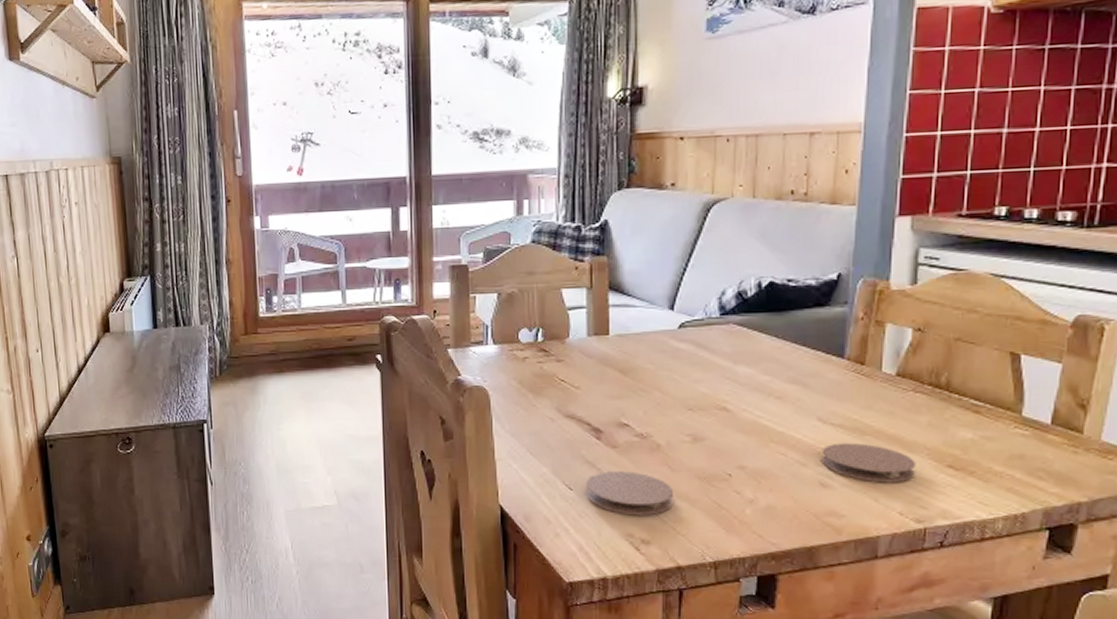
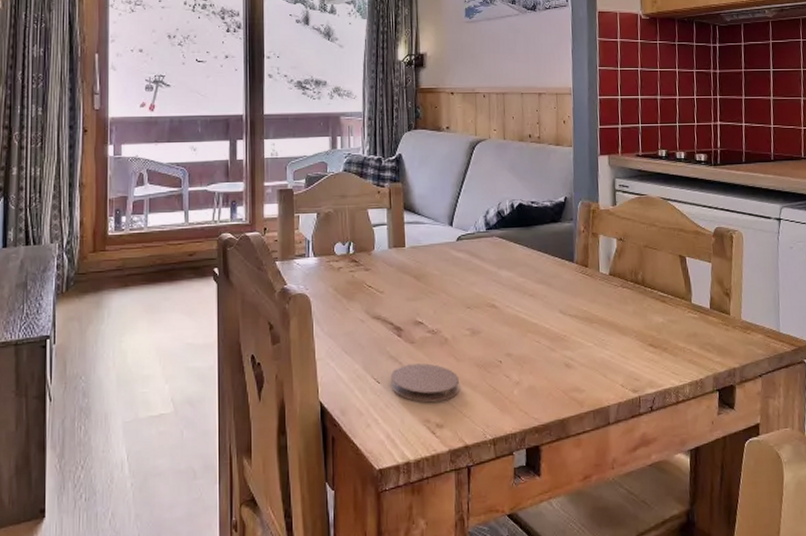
coaster: present [821,442,916,483] -> none [565,329,629,361]

